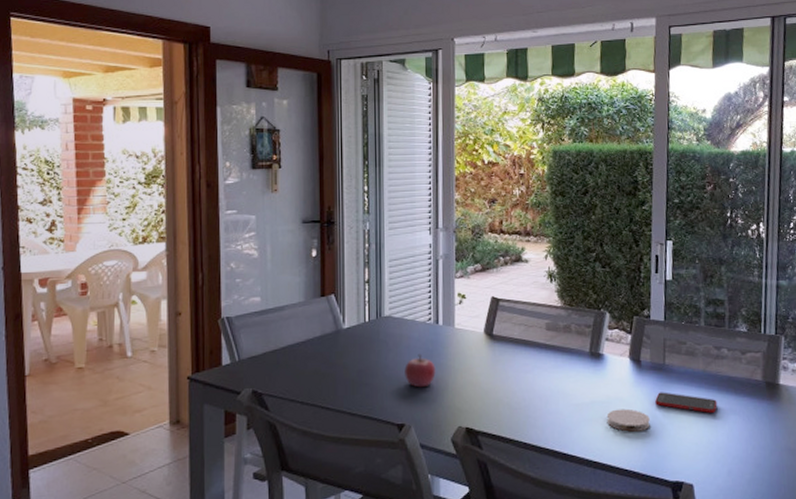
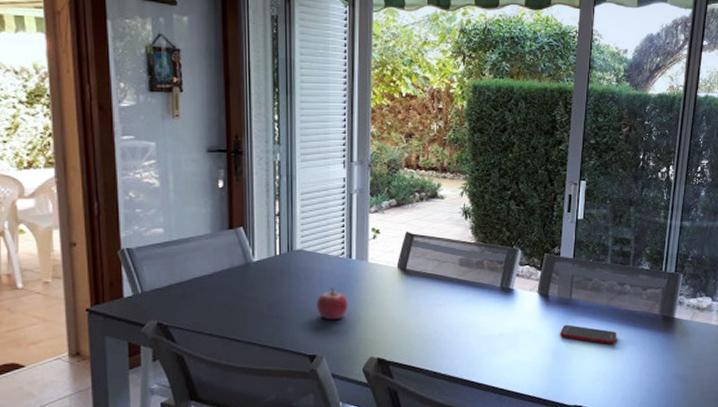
coaster: present [606,408,650,432] -> none [513,340,554,361]

